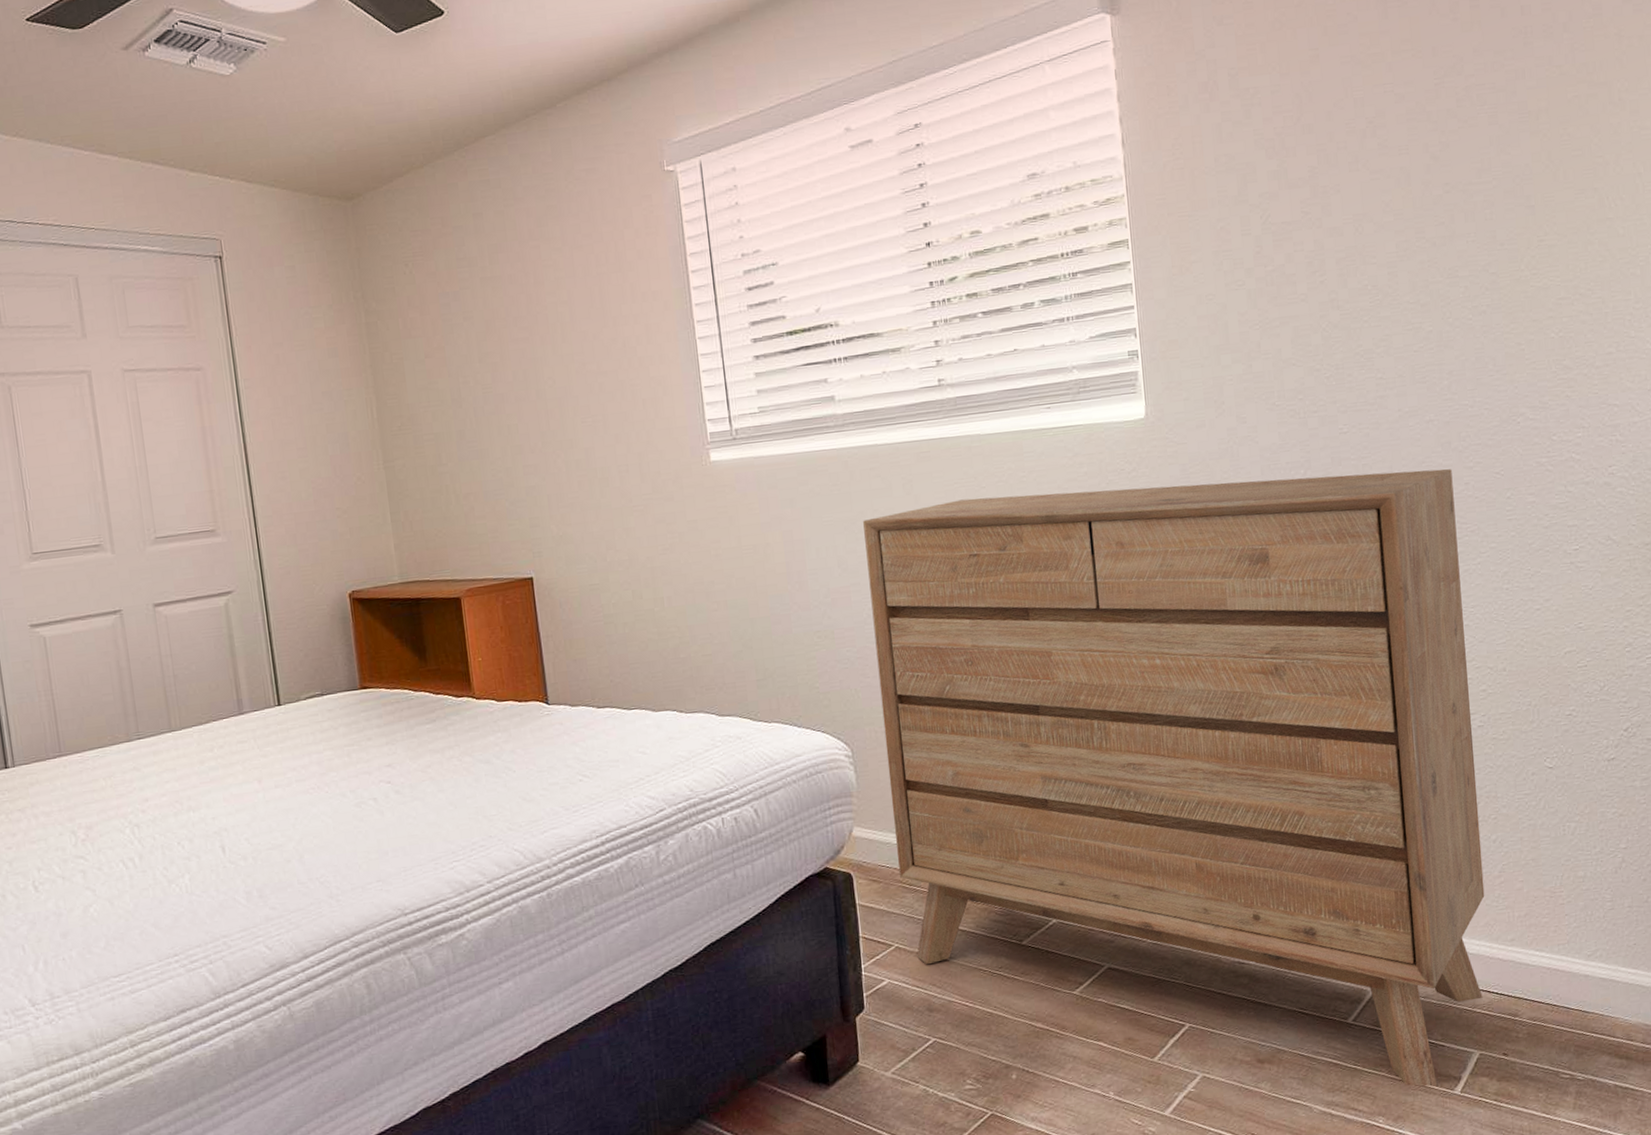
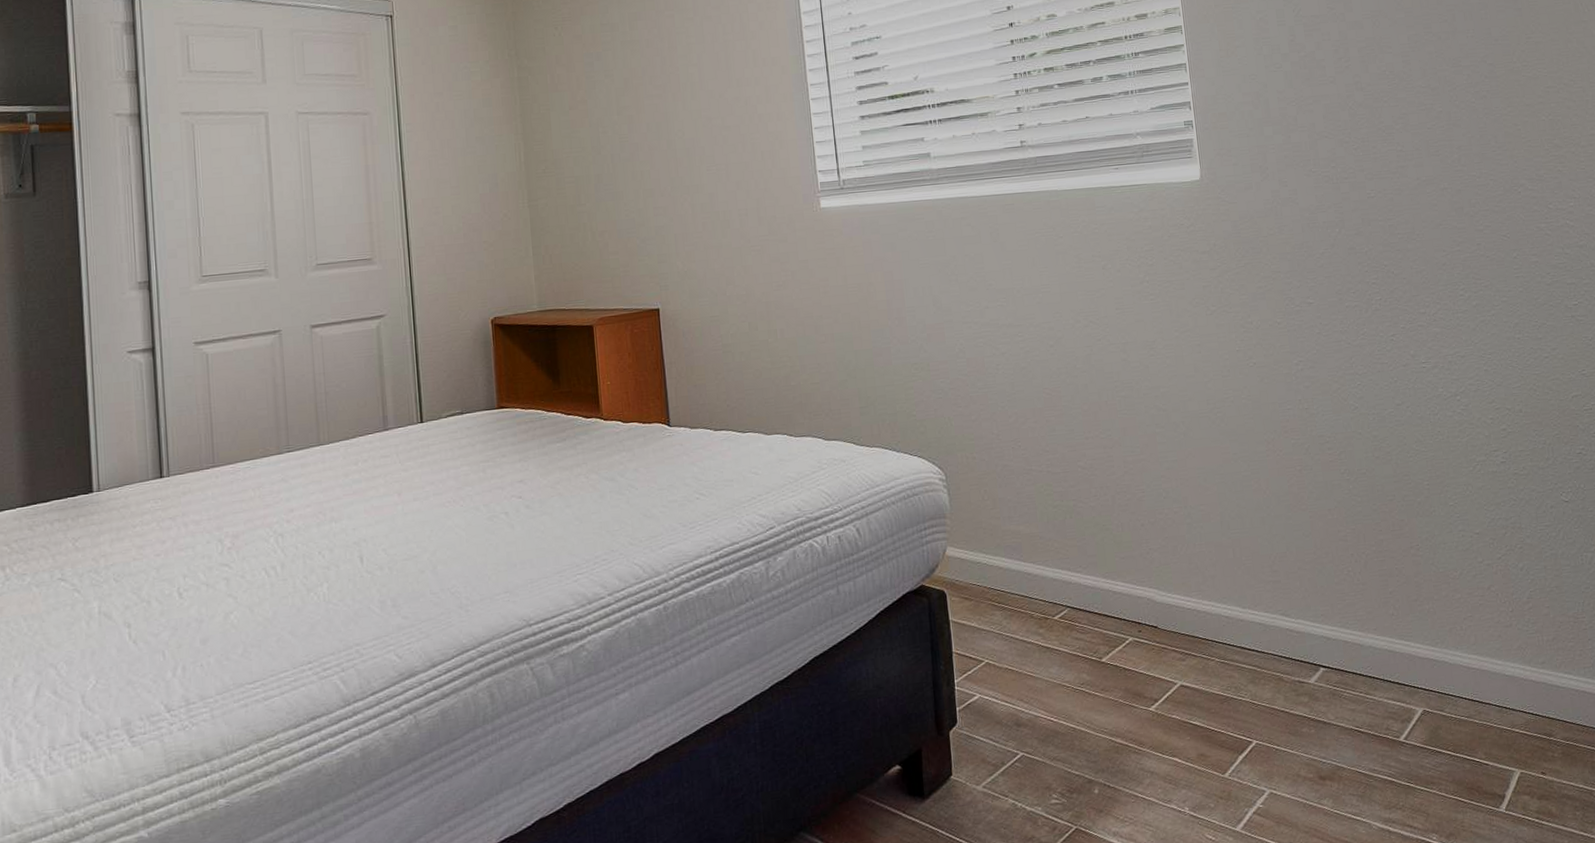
dresser: present [863,468,1485,1087] -> none [955,231,1520,805]

